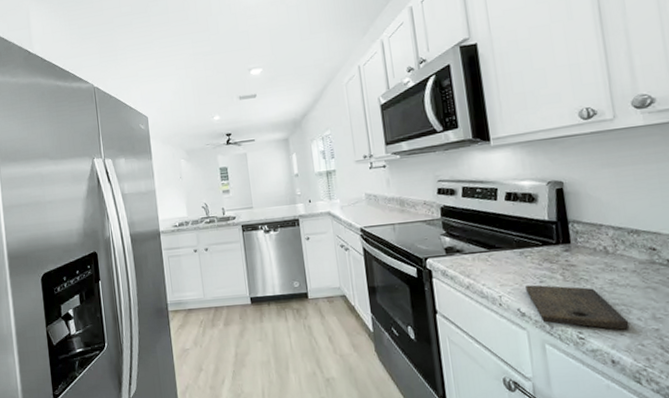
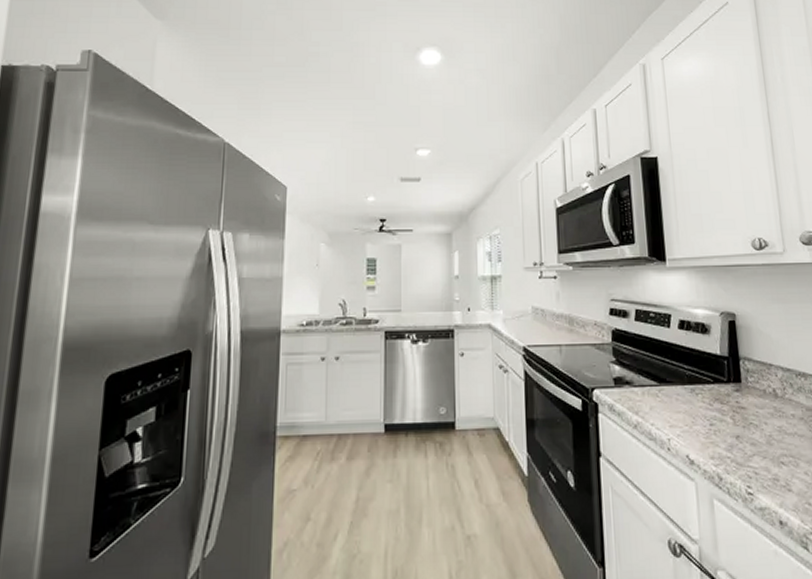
cutting board: present [525,284,630,330] -> none [695,427,797,485]

